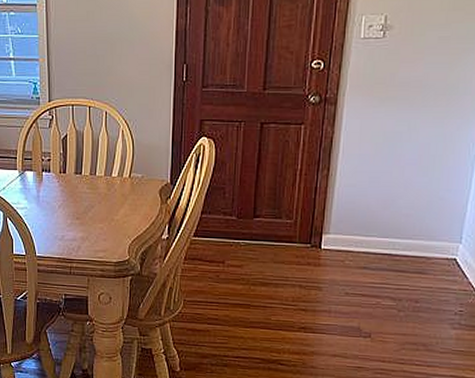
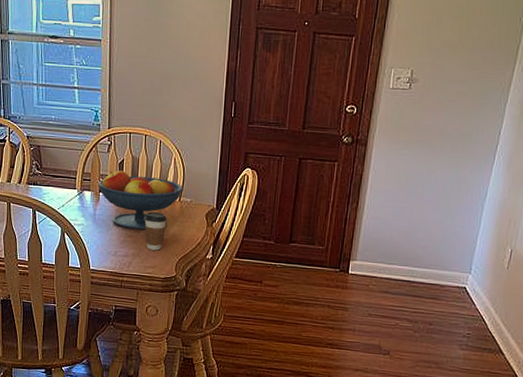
fruit bowl: none [40,147,133,210] -> present [98,170,183,230]
coffee cup: none [92,191,116,232] -> present [144,212,167,251]

